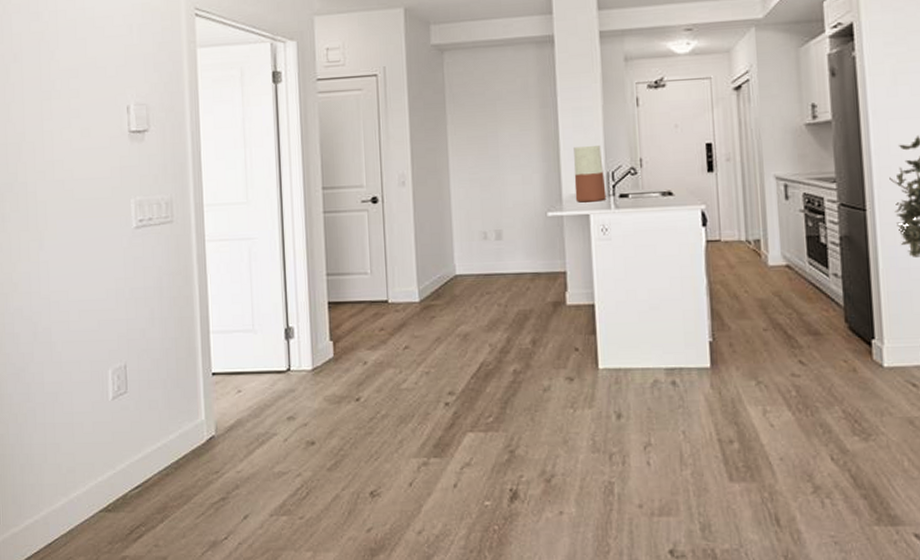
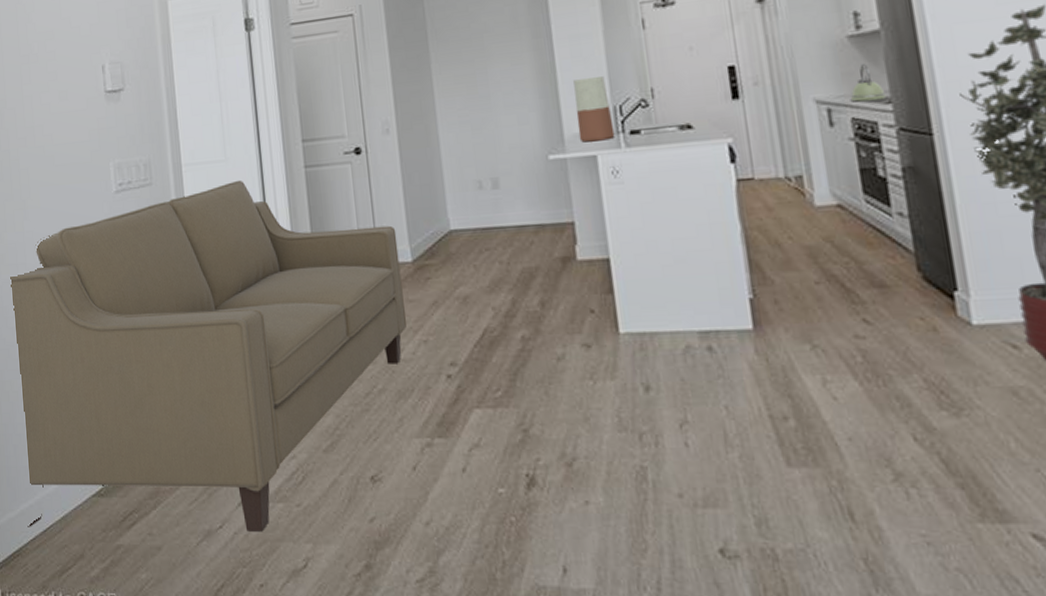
sofa: none [23,221,412,542] -> present [10,180,407,532]
kettle: none [803,148,832,180] -> present [850,64,887,102]

